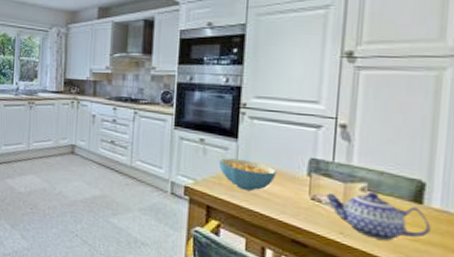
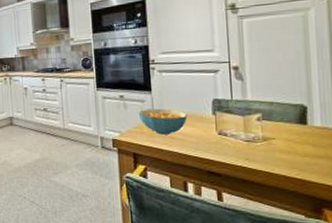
teapot: present [326,191,431,241] -> none [230,120,316,159]

